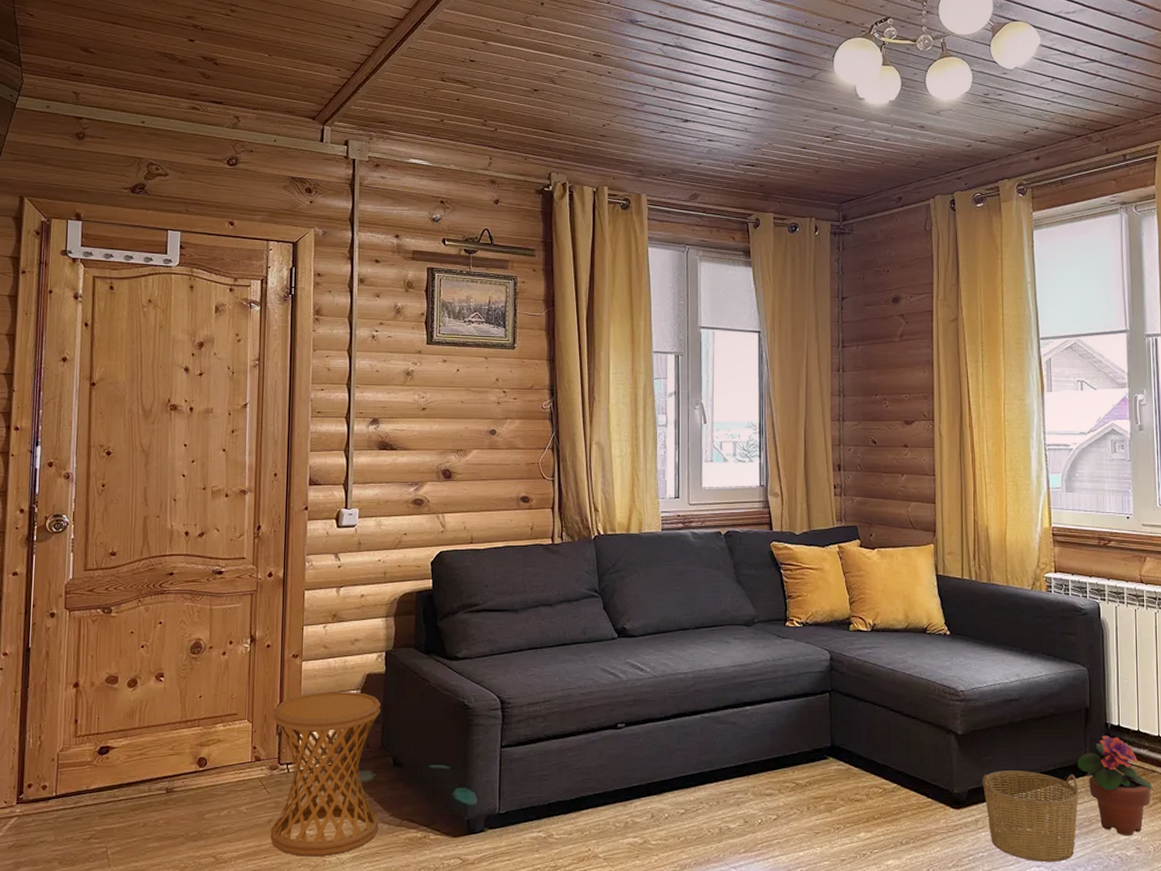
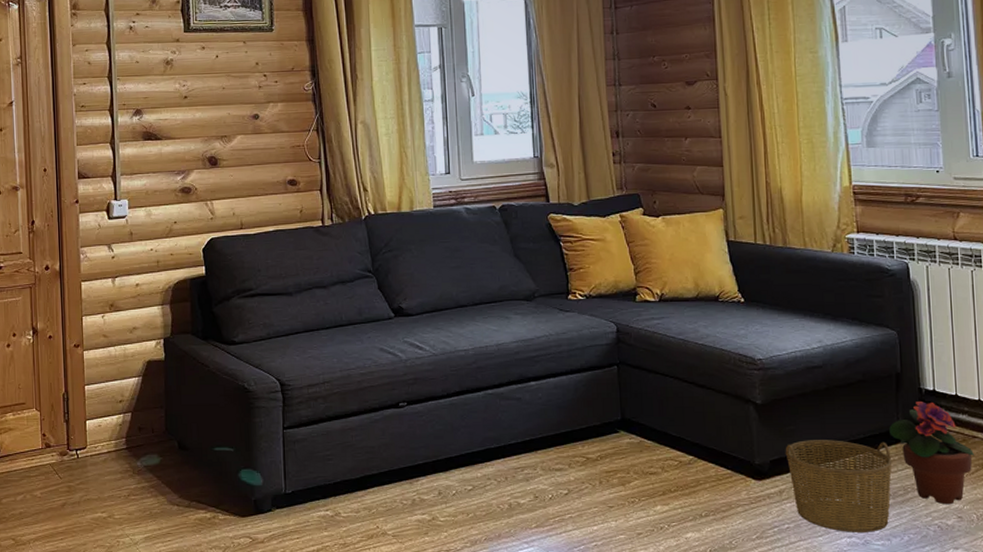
side table: present [270,692,381,857] -> none [60,379,168,538]

